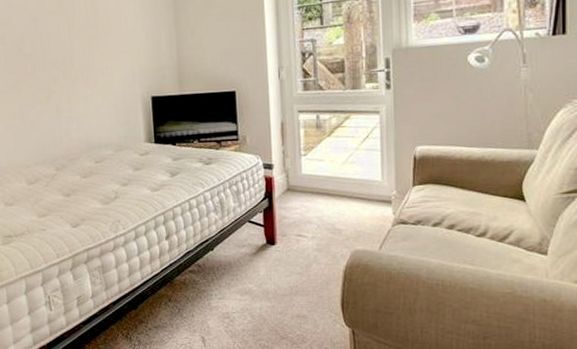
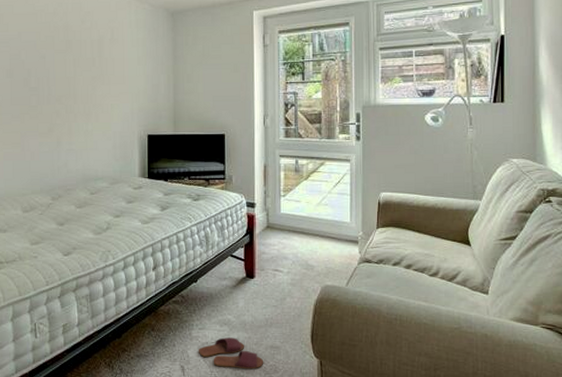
slippers: none [219,307,290,340] -> present [199,337,264,370]

